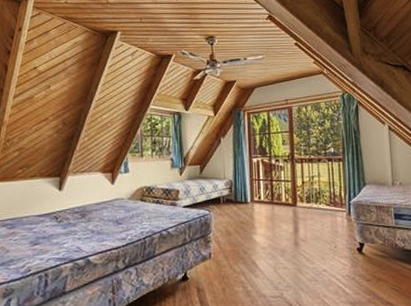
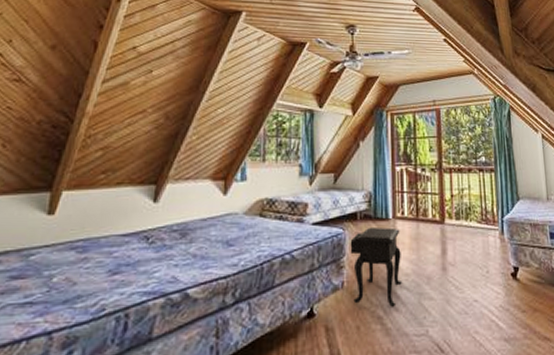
side table: none [215,209,260,274] -> present [350,227,402,307]

